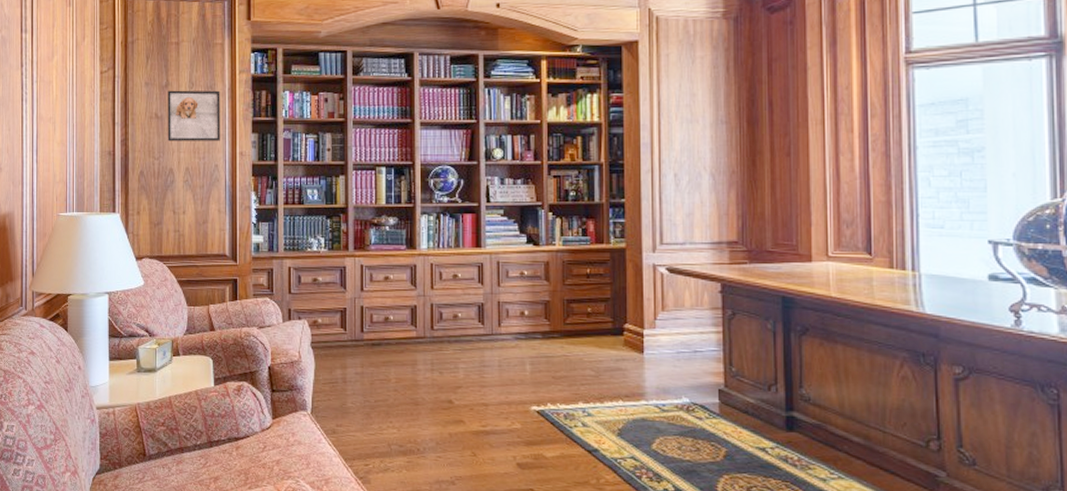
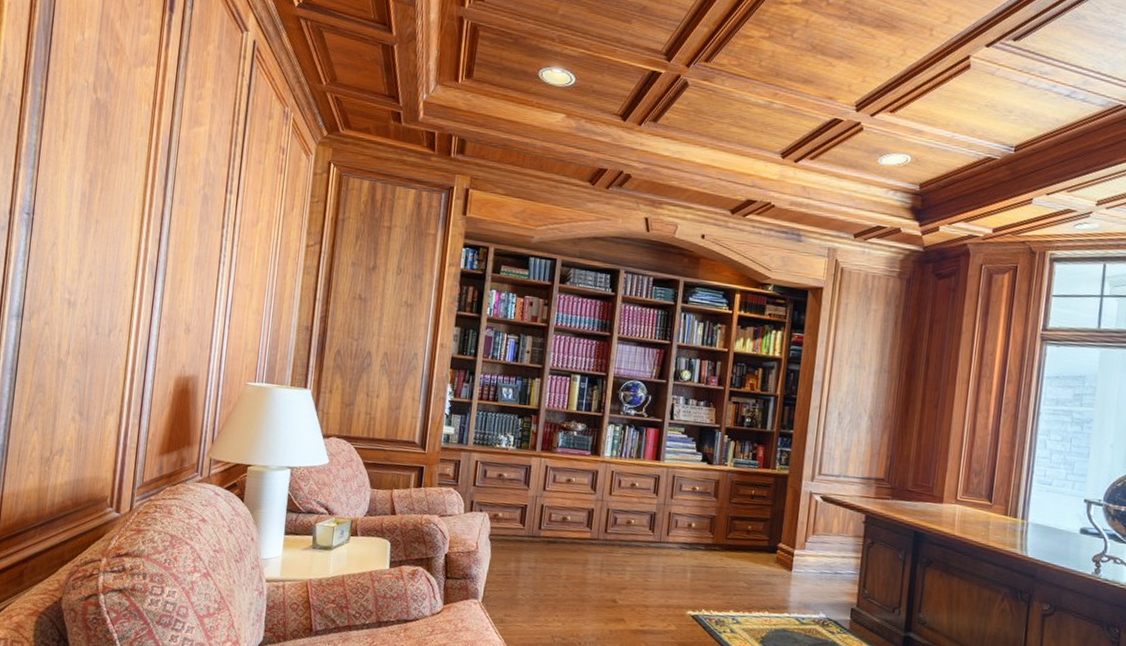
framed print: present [167,90,220,142] -> none [369,273,428,330]

